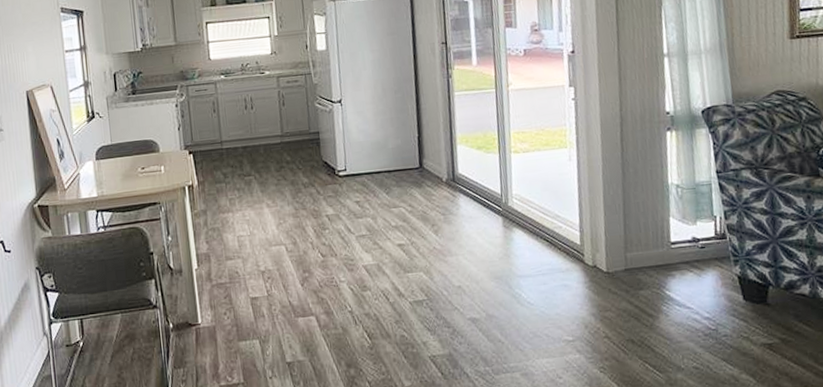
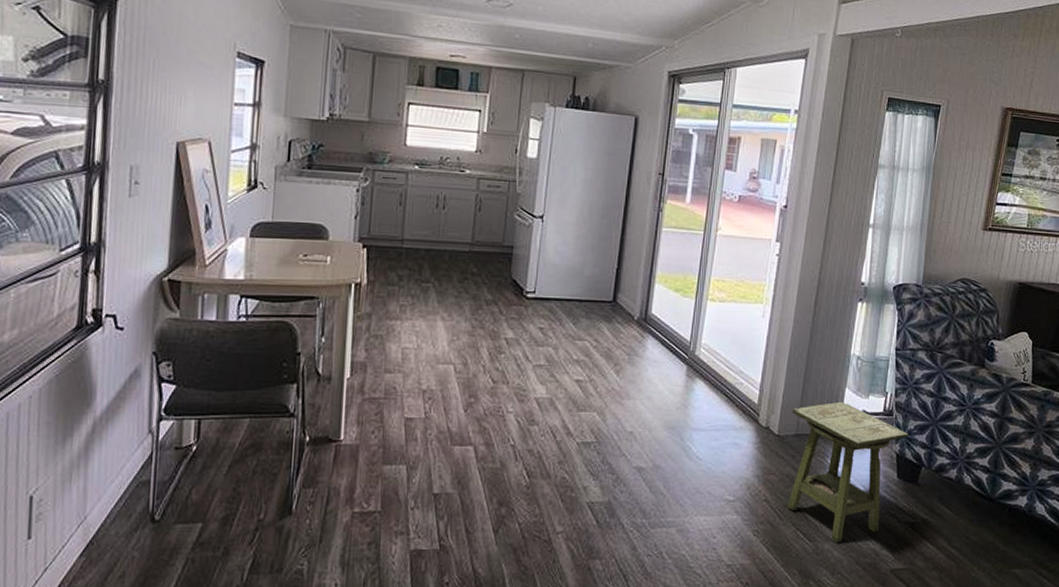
side table: none [617,231,749,372] -> present [787,401,910,543]

